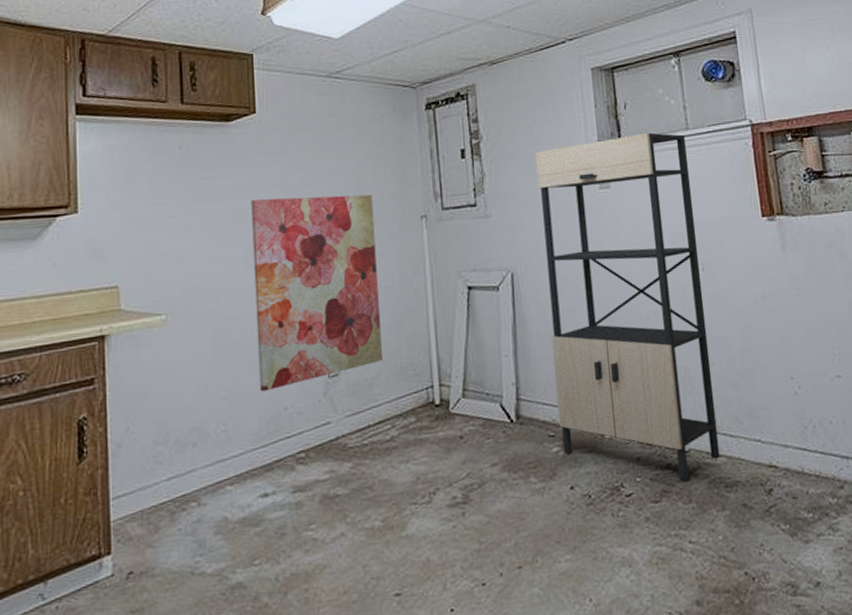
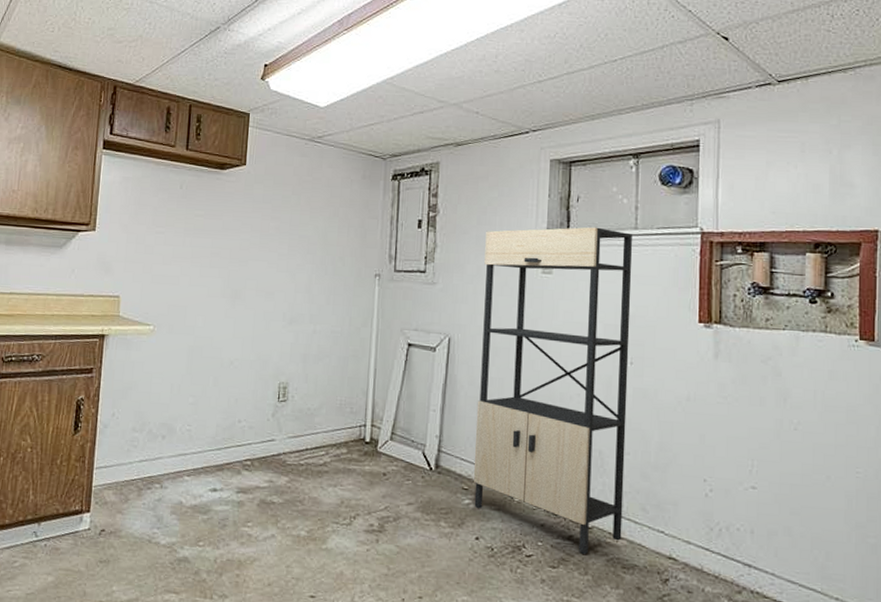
wall art: present [251,194,382,392] -> none [220,239,335,404]

